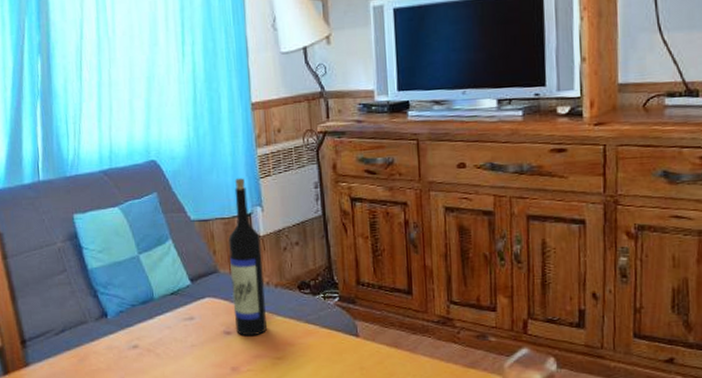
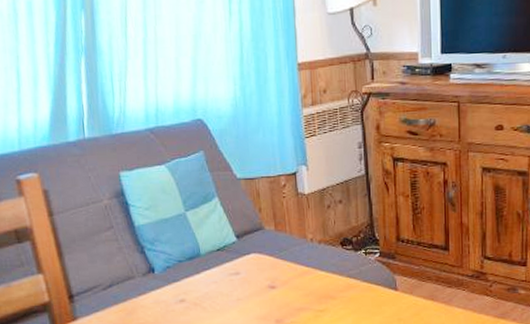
wine bottle: present [228,178,267,337] -> none [274,137,310,290]

